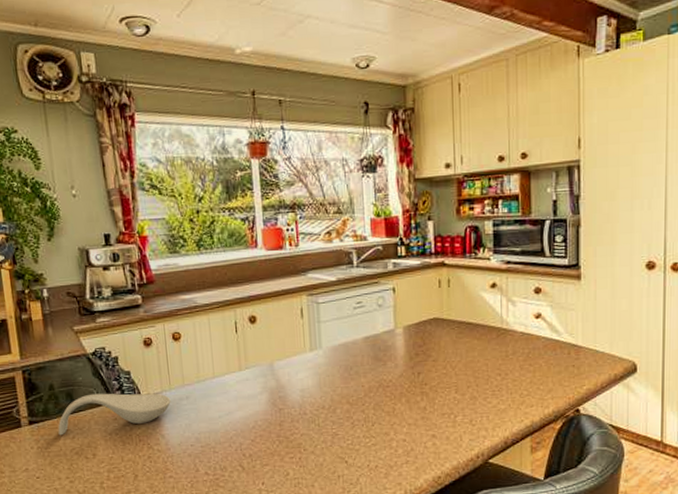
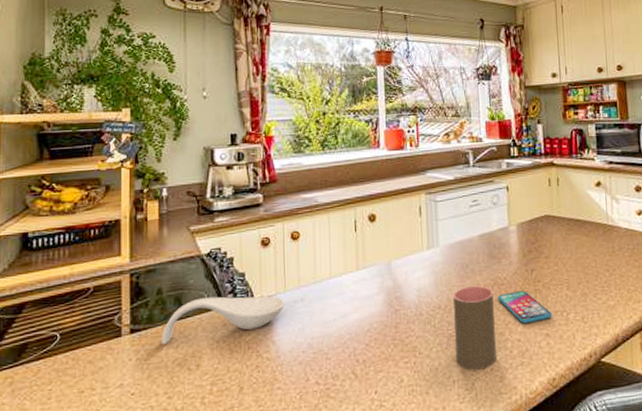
cup: none [337,387,381,467] -> present [453,285,496,371]
smartphone: none [382,393,439,425] -> present [497,291,553,324]

